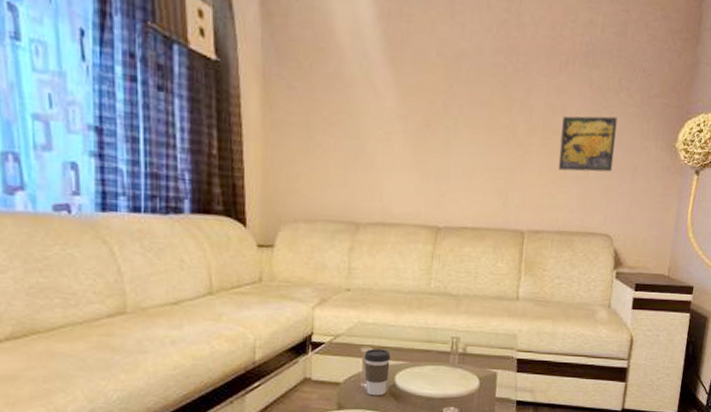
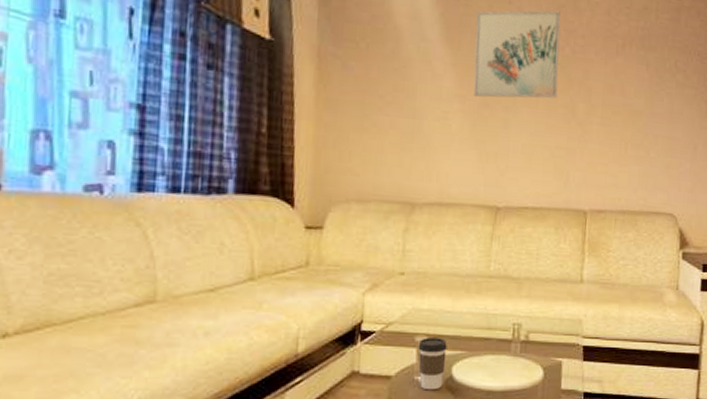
wall art: none [415,26,504,119] -> present [473,11,561,99]
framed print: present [558,116,618,172] -> none [618,96,676,151]

